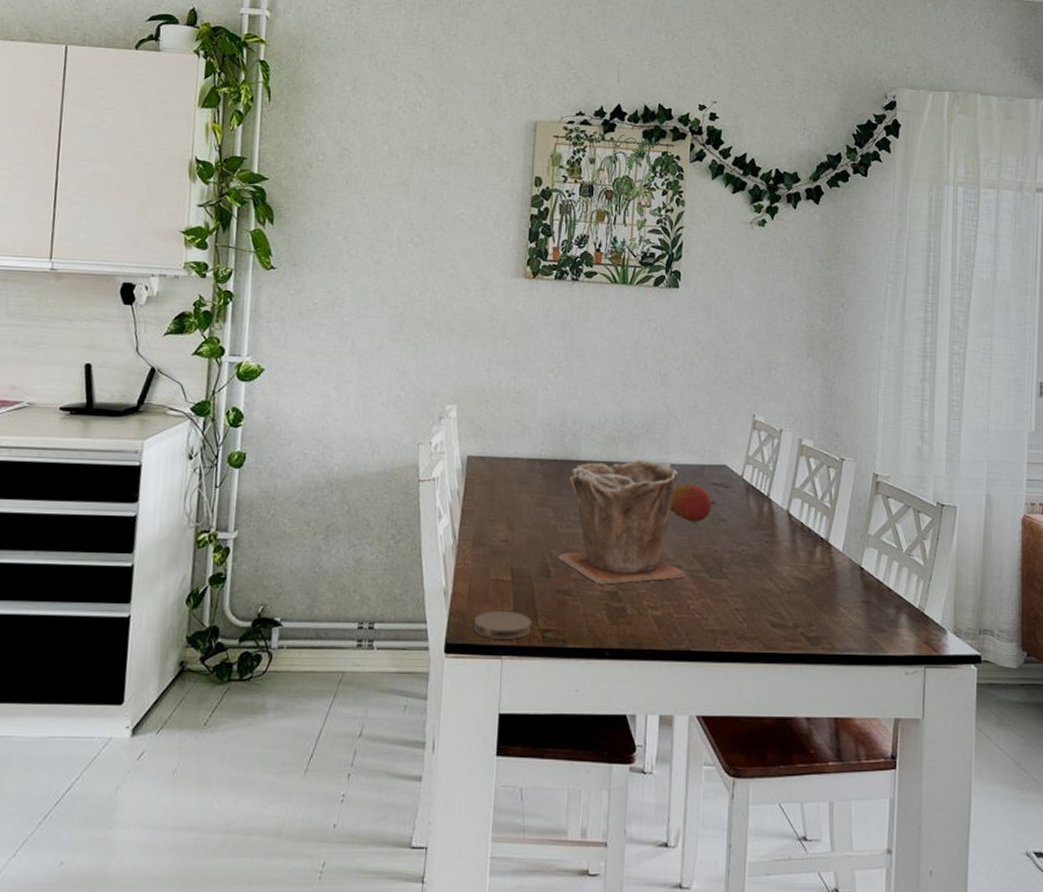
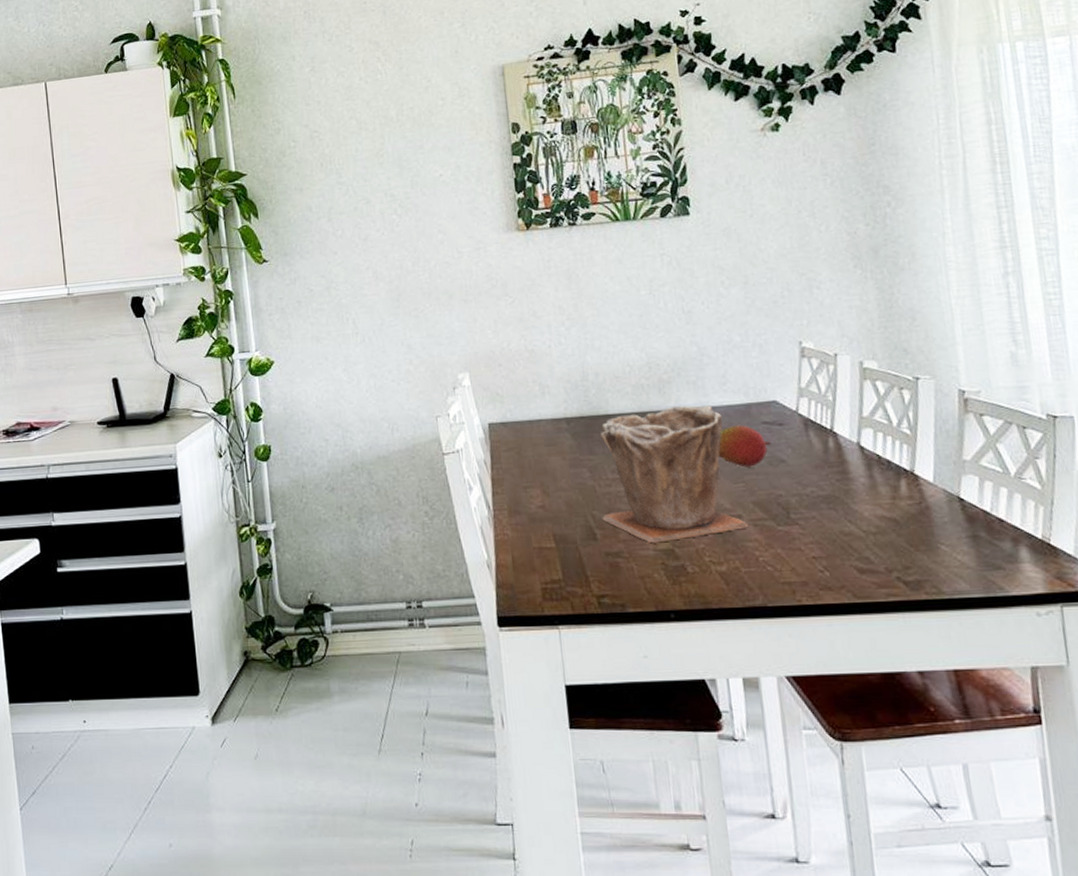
coaster: present [474,610,531,640] -> none [523,578,585,610]

